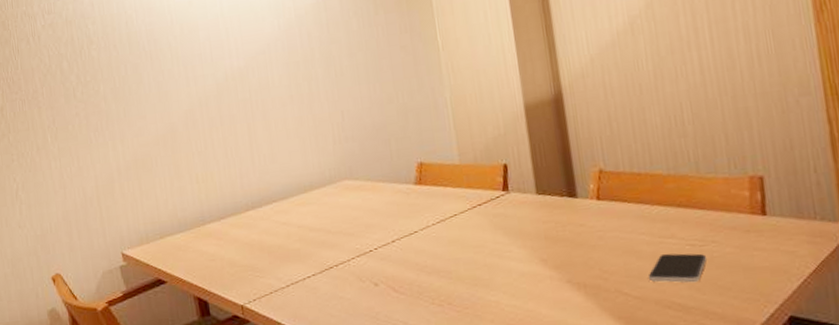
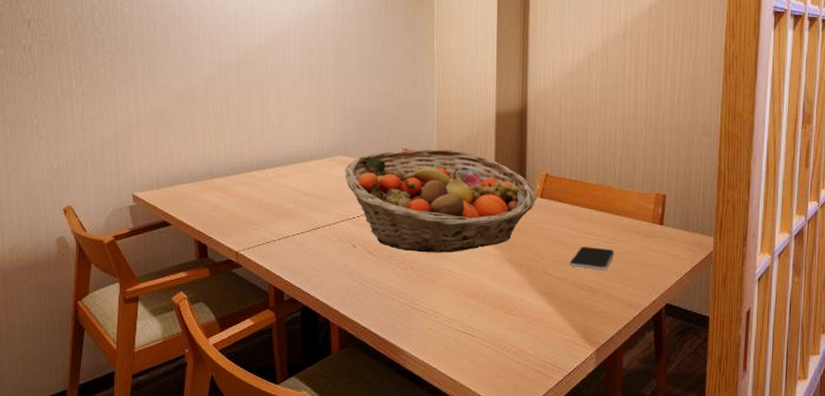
fruit basket: none [352,155,593,284] -> present [345,149,537,253]

